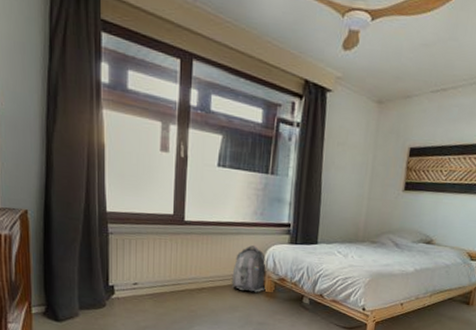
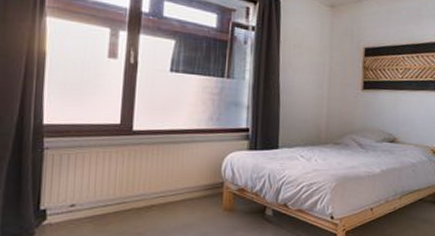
backpack: present [231,245,266,292] -> none [185,154,224,206]

